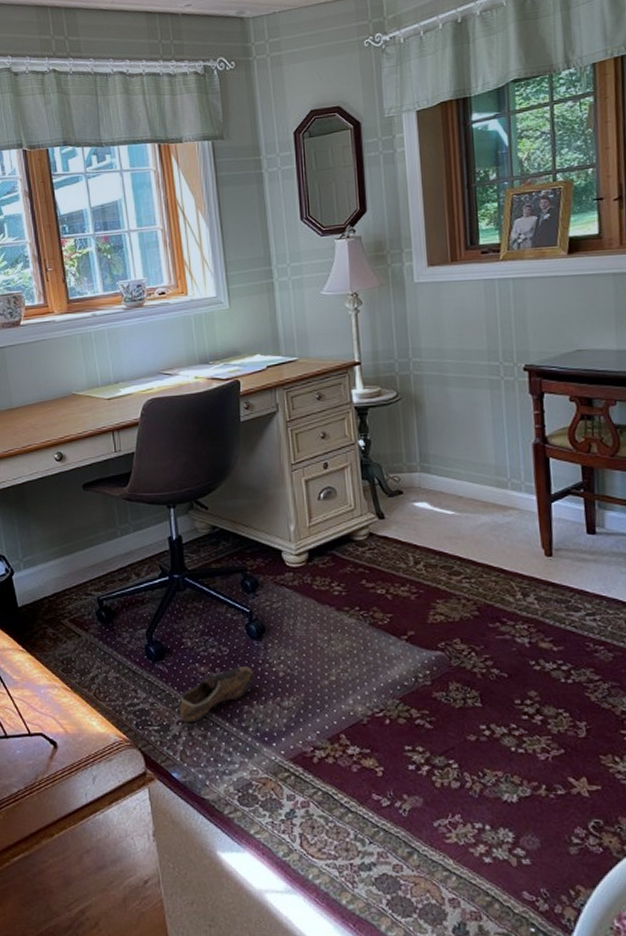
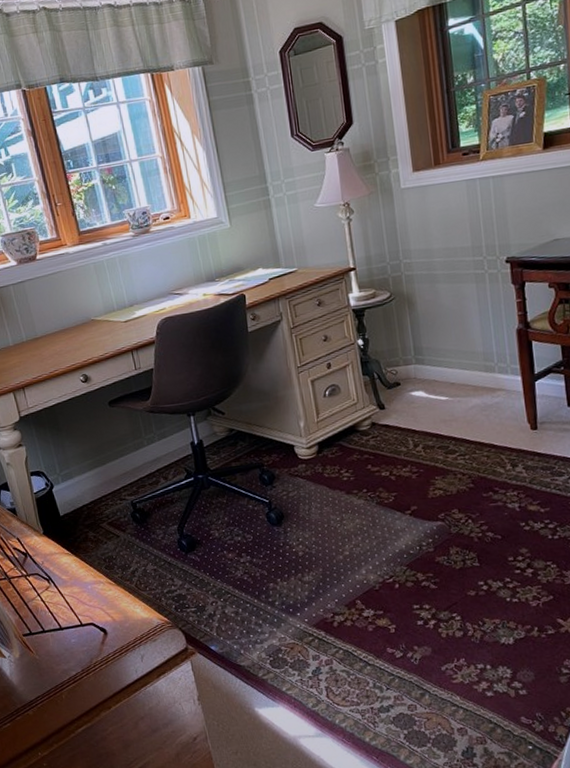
shoe: present [180,667,255,723] -> none [212,550,278,603]

